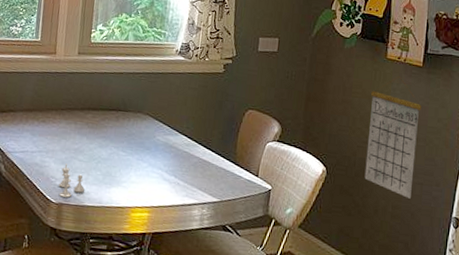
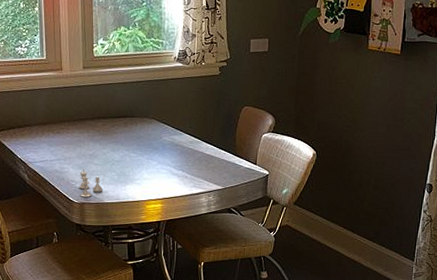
calendar: present [364,76,422,199] -> none [350,65,400,172]

